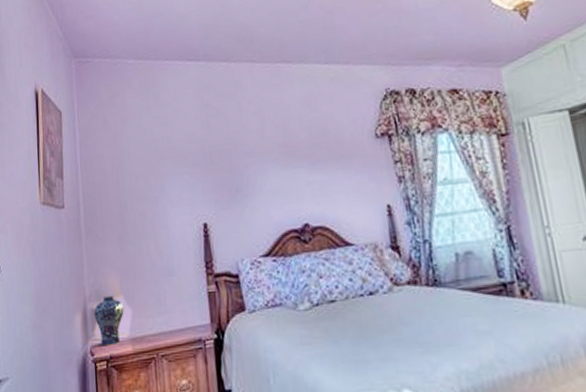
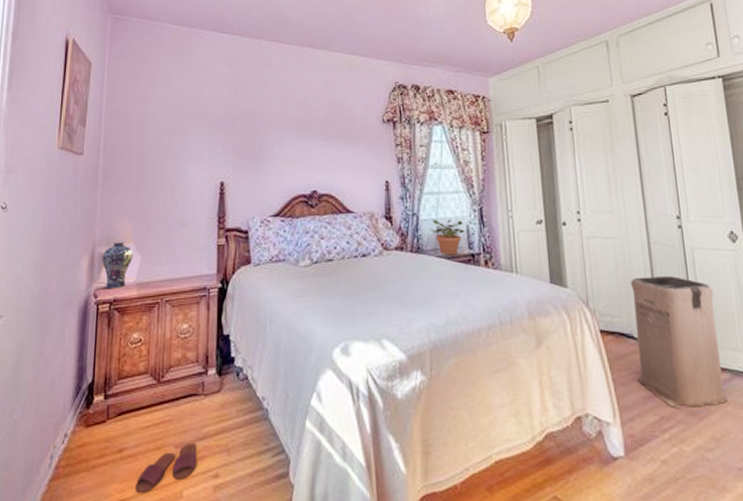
potted plant: none [446,243,491,287] -> present [429,219,465,256]

